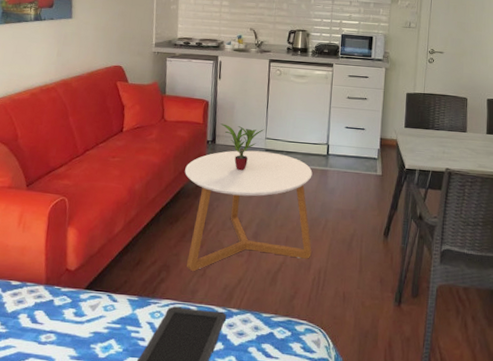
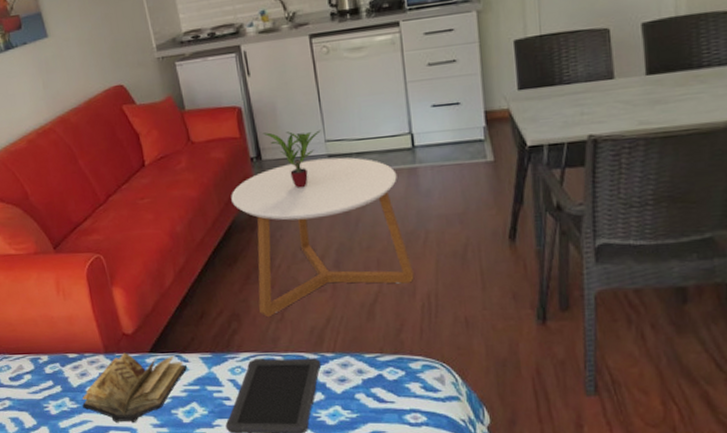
book: none [11,286,115,353] -> present [82,352,188,423]

